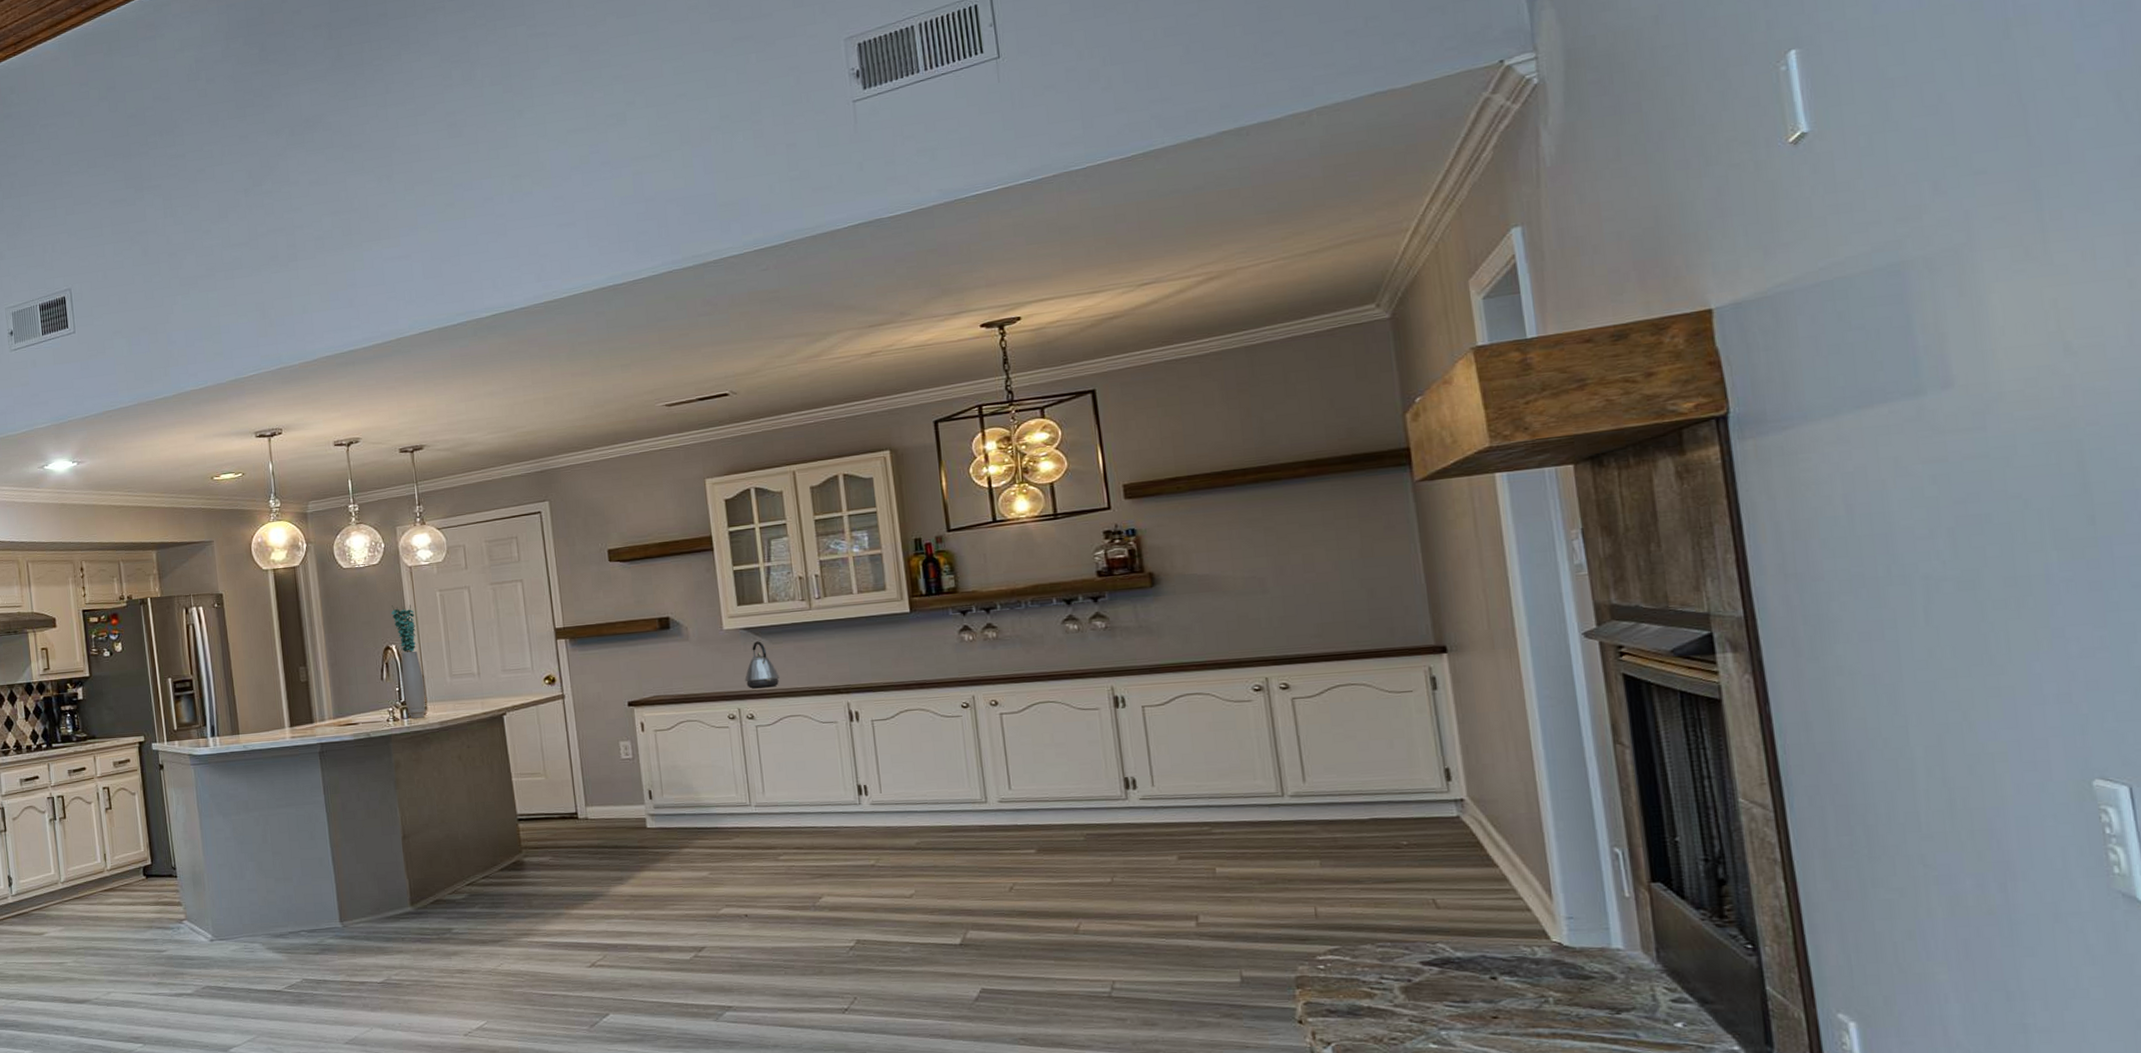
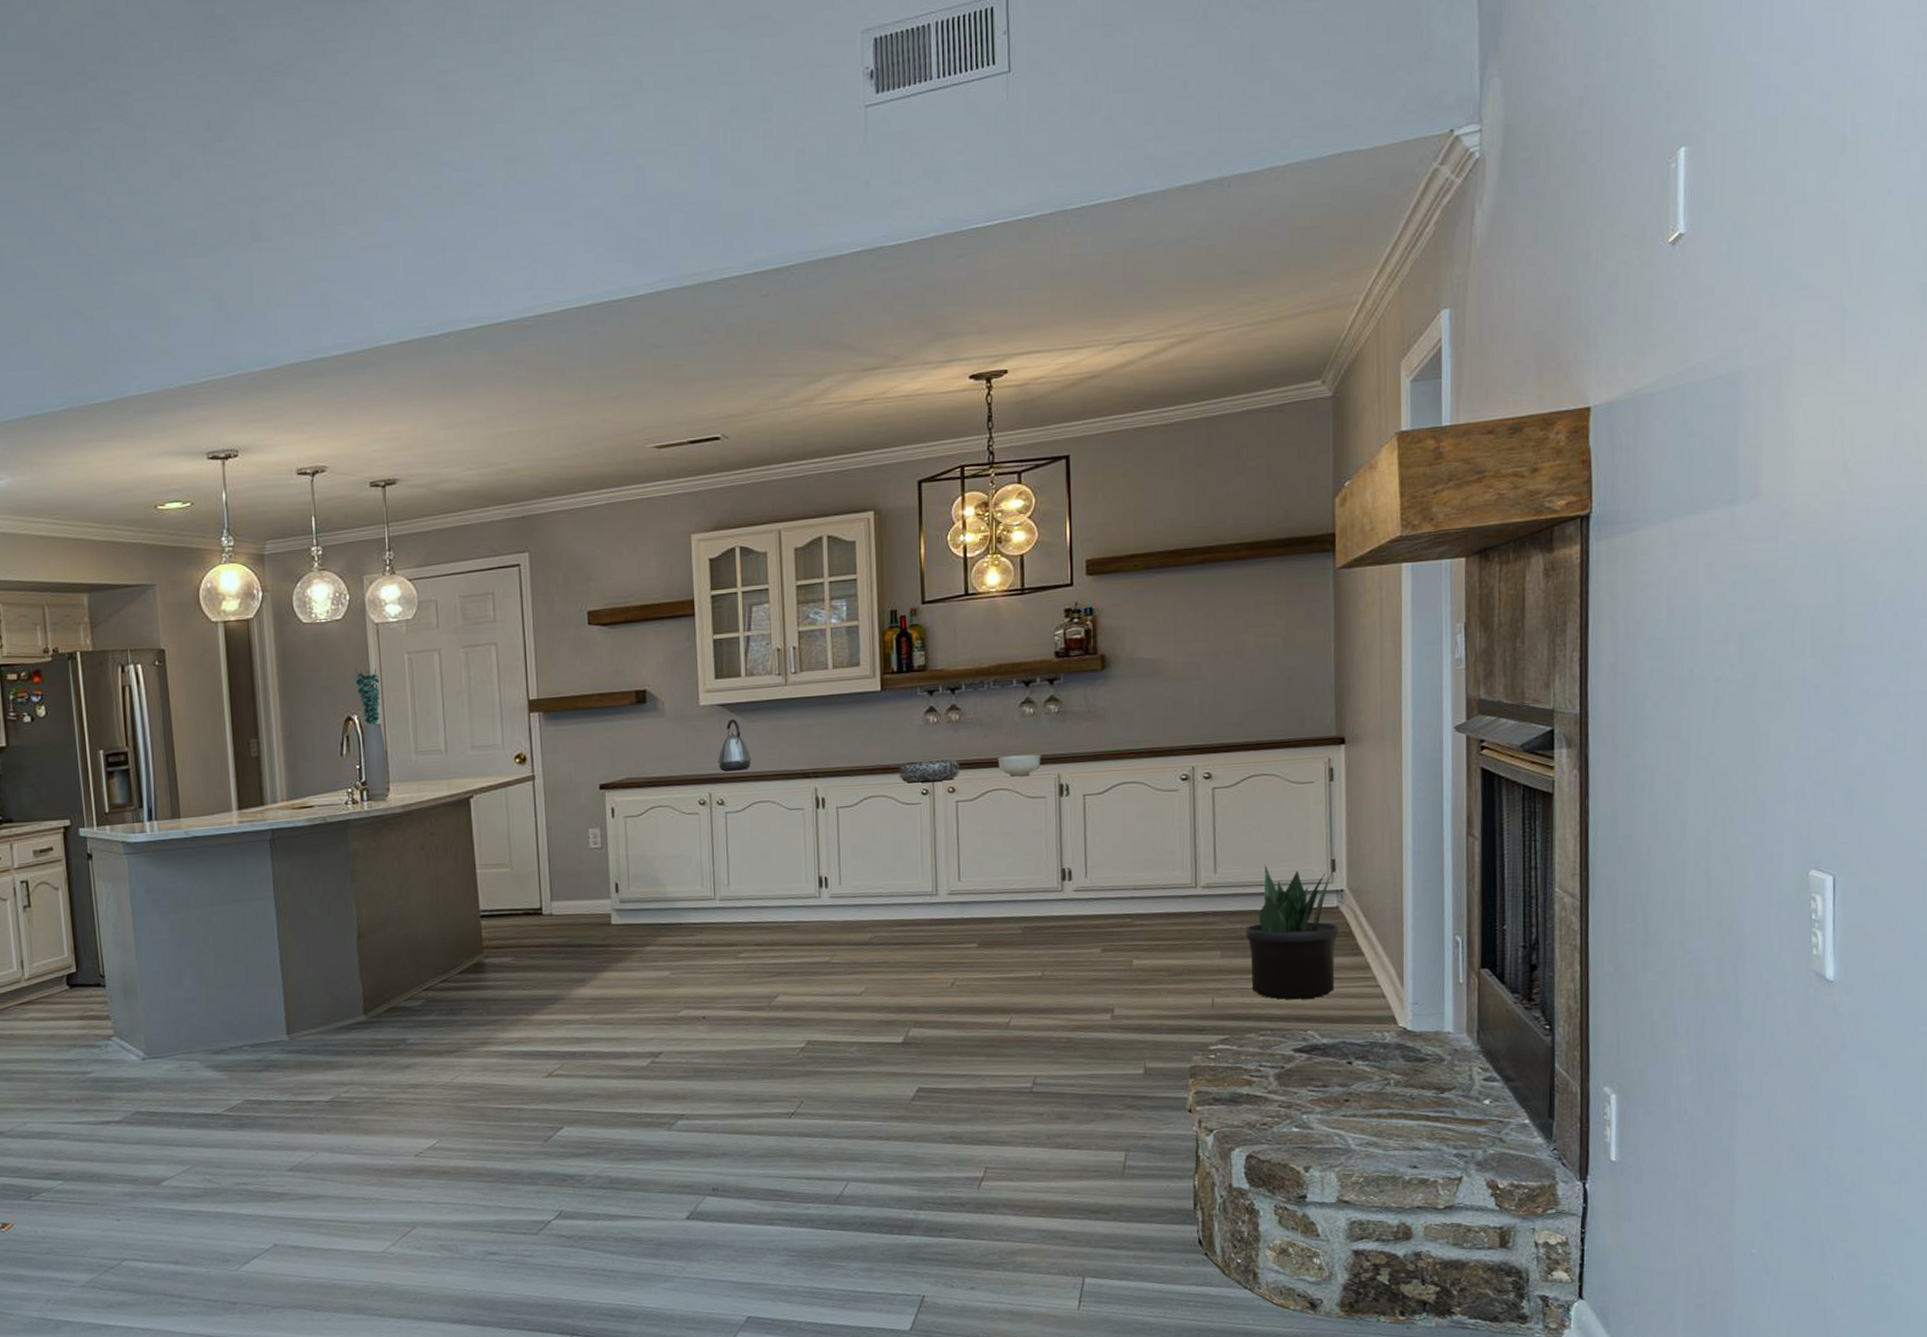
decorative bowl: none [935,674,1002,697] -> present [898,759,960,783]
bowl: none [1041,668,1091,690] -> present [997,754,1041,777]
planter: none [1347,774,1465,911] -> present [1246,865,1339,1000]

